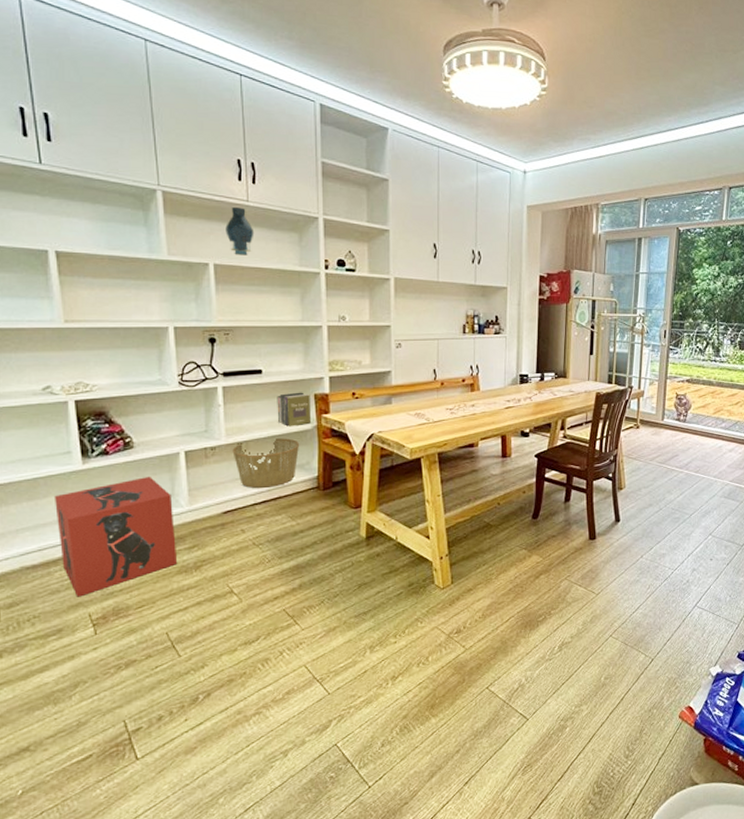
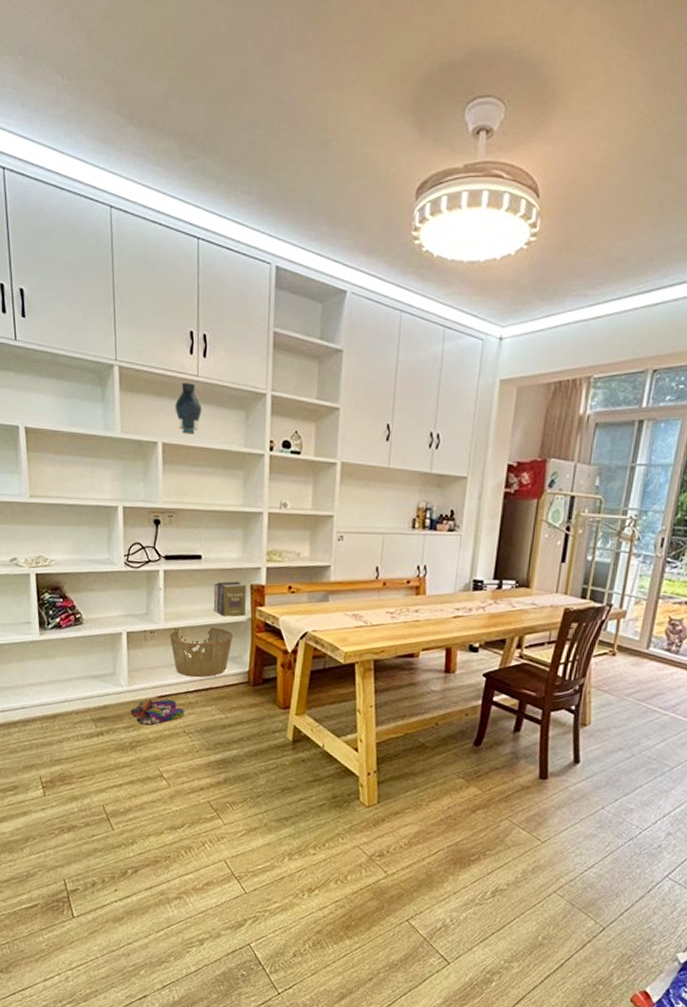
storage box: present [53,476,178,597] -> none [15,652,116,760]
slippers: none [193,513,252,543] -> present [130,698,184,726]

